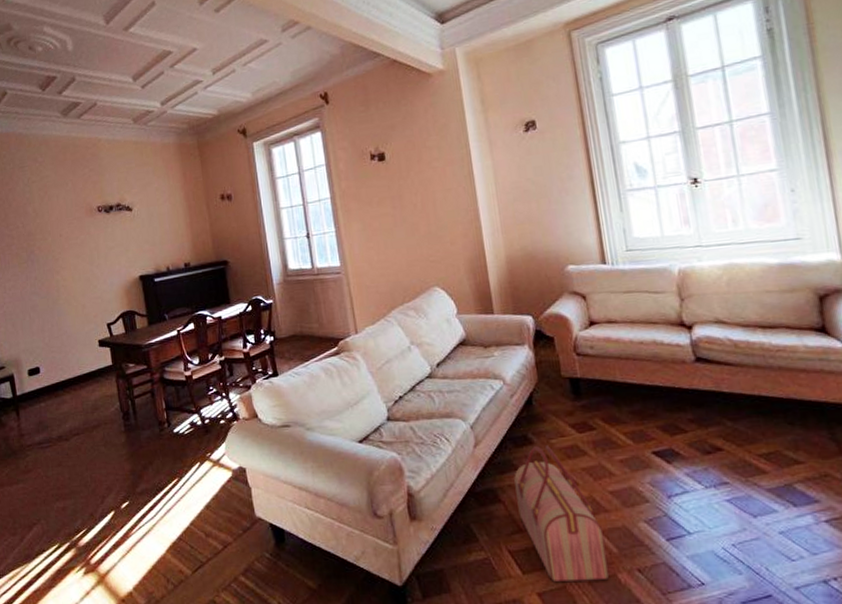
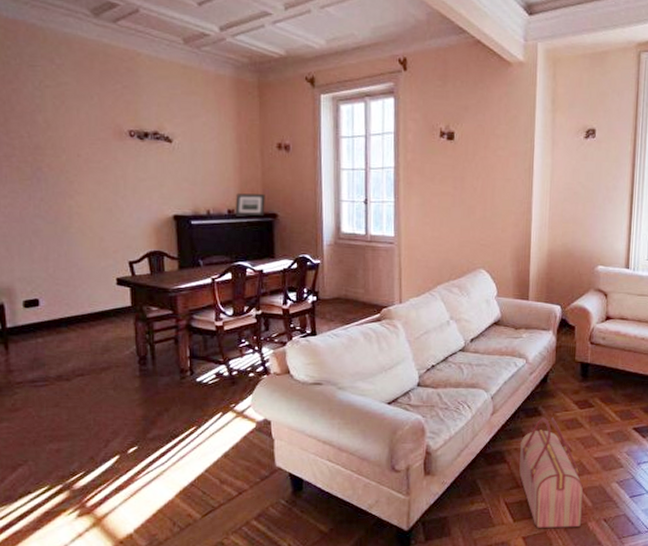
picture frame: none [190,244,217,268] -> present [235,193,265,217]

